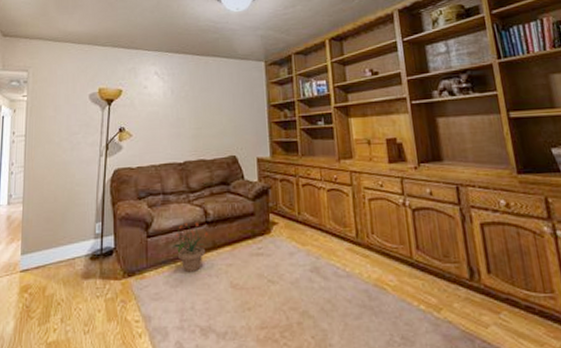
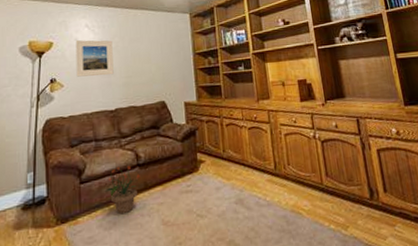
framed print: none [144,88,183,127] -> present [75,40,114,77]

